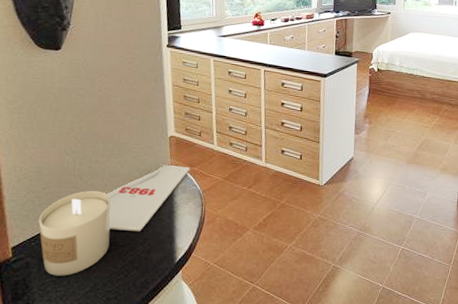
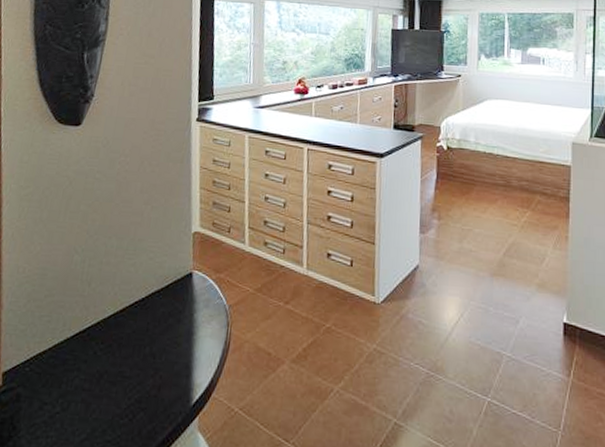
candle: present [38,190,111,276] -> none [35,300,121,416]
magazine: present [104,164,190,232] -> none [113,268,216,359]

